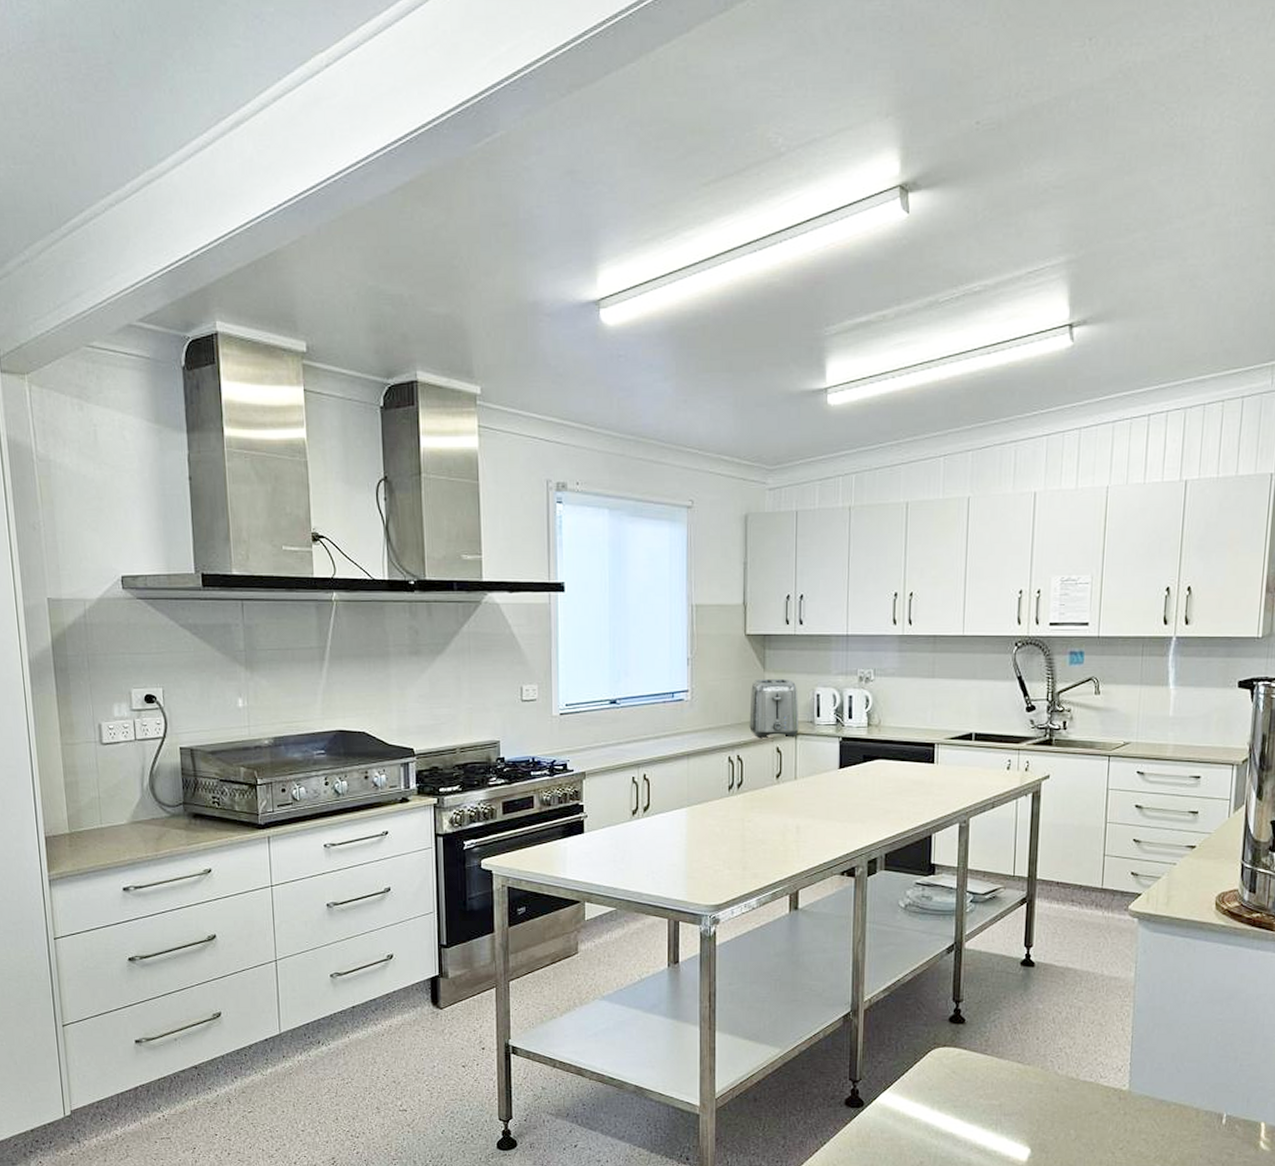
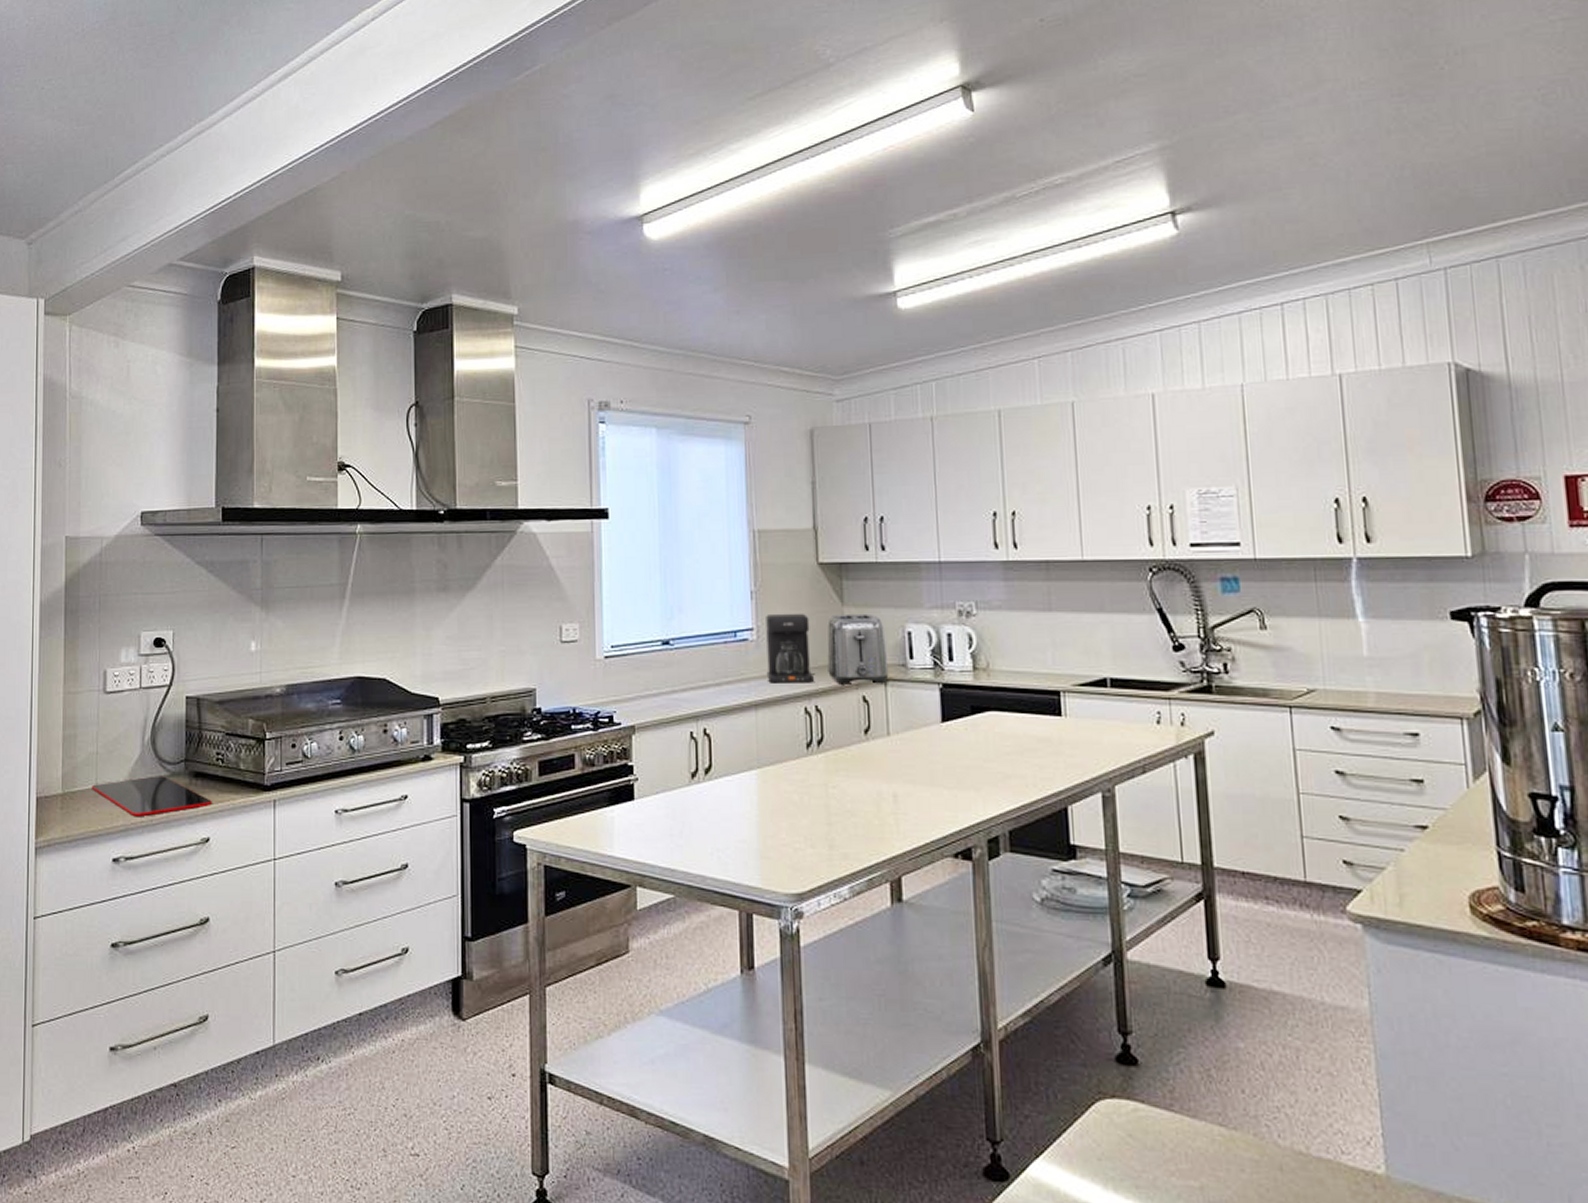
cutting board: none [96,817,211,853] -> present [91,776,212,817]
coffee maker: none [698,677,737,737] -> present [766,613,814,683]

